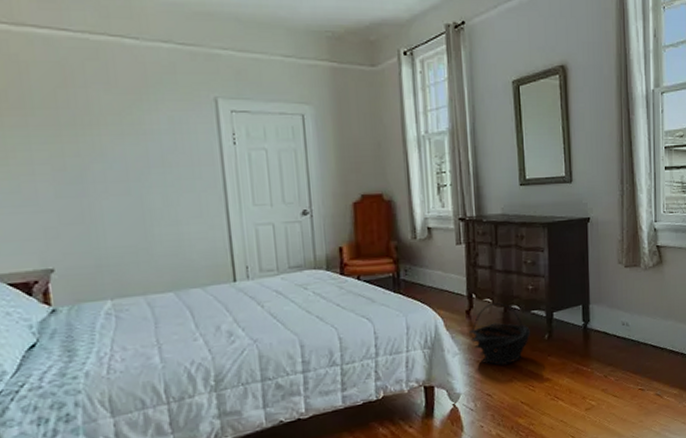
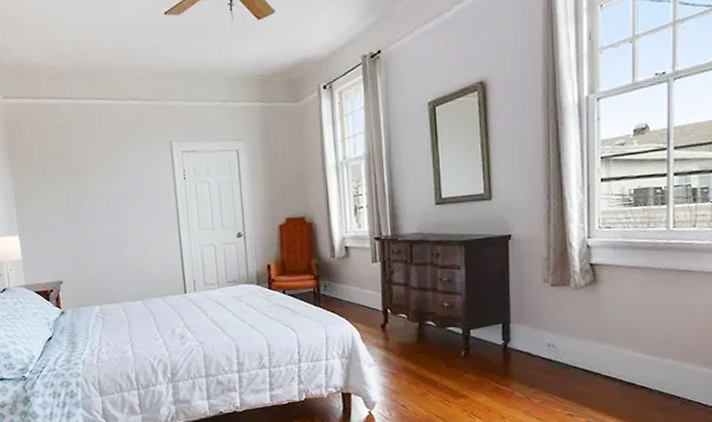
basket: present [469,302,531,365] -> none [384,318,447,379]

